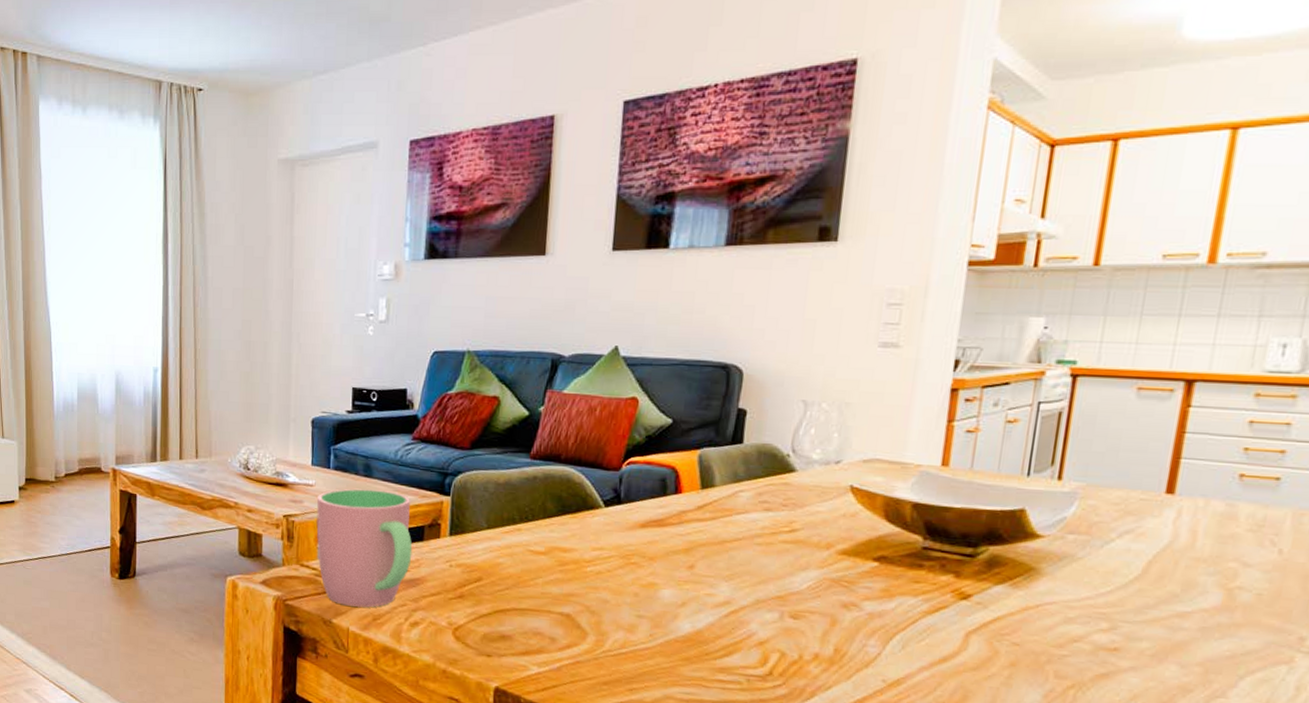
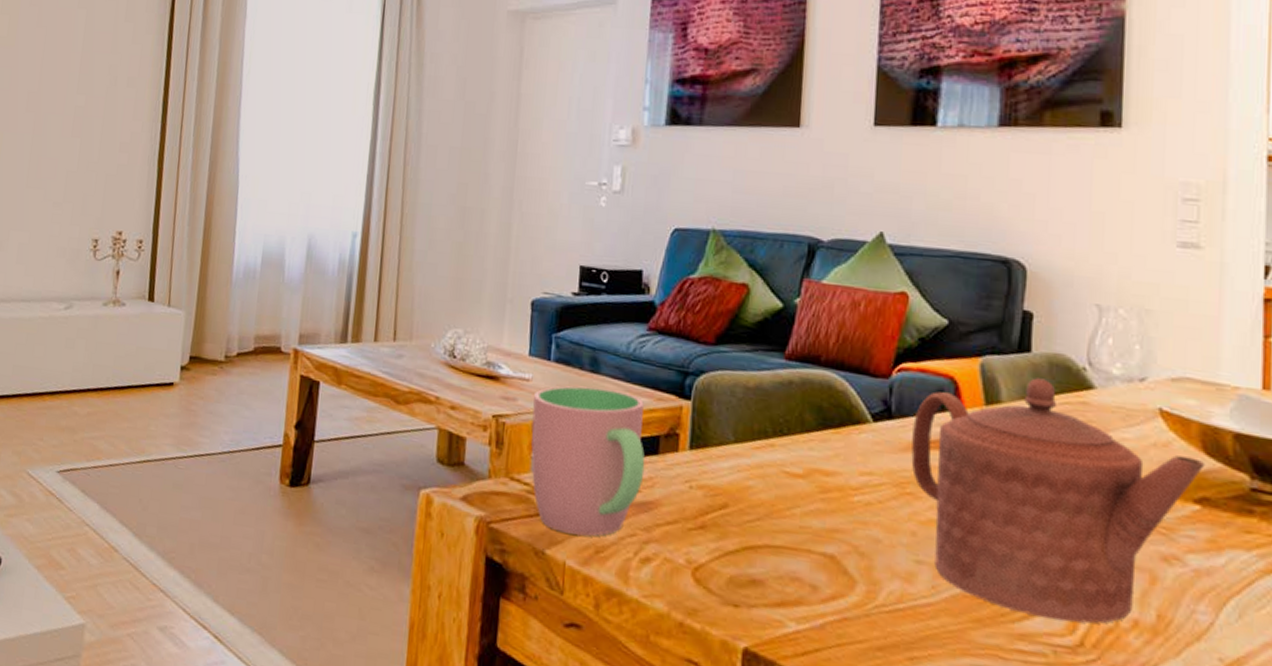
teapot: none [636,465,886,658] -> present [911,378,1206,624]

